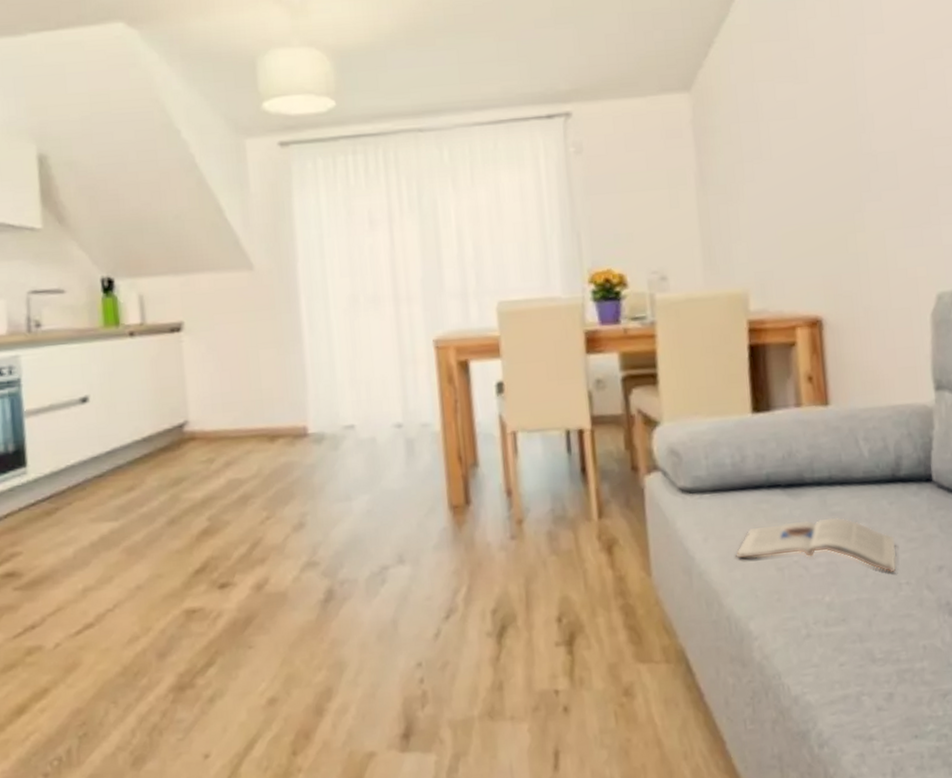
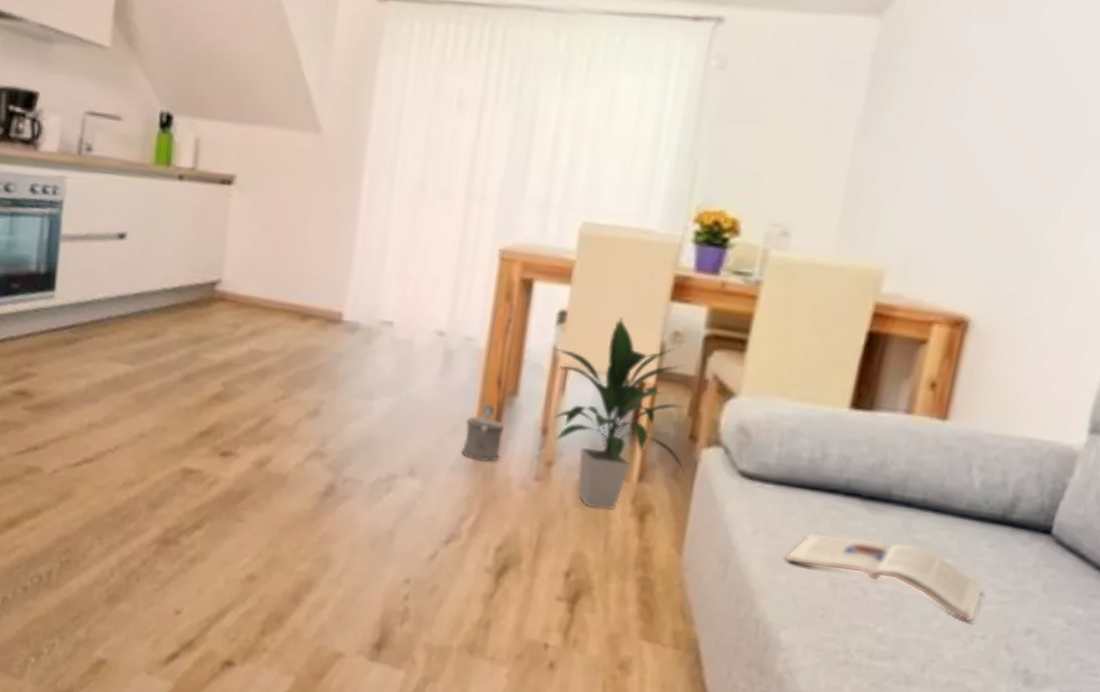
watering can: none [438,479,477,534] -> present [462,403,505,462]
indoor plant: none [498,377,637,553] -> present [550,318,687,511]

